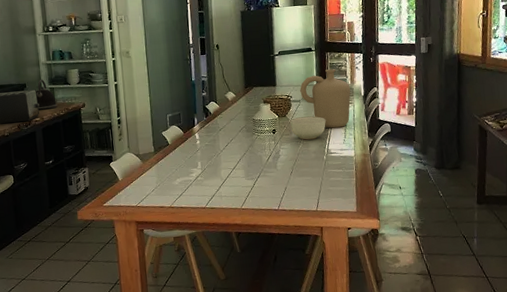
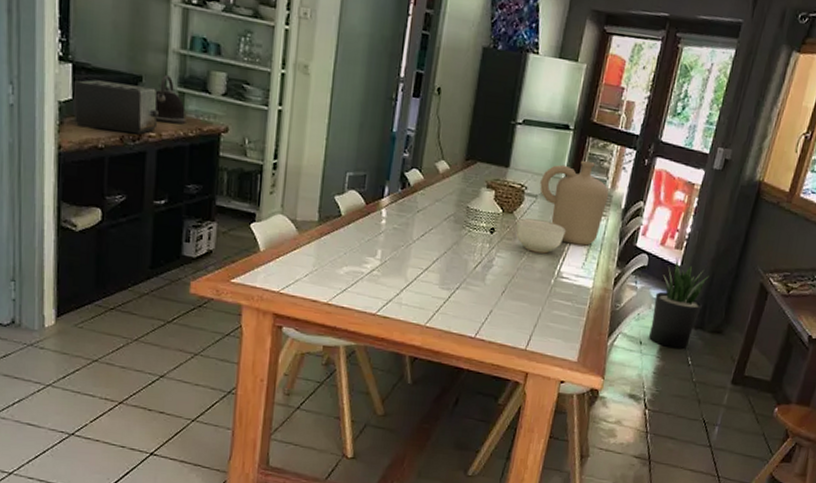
planter: none [402,121,439,187] -> present [649,258,709,349]

